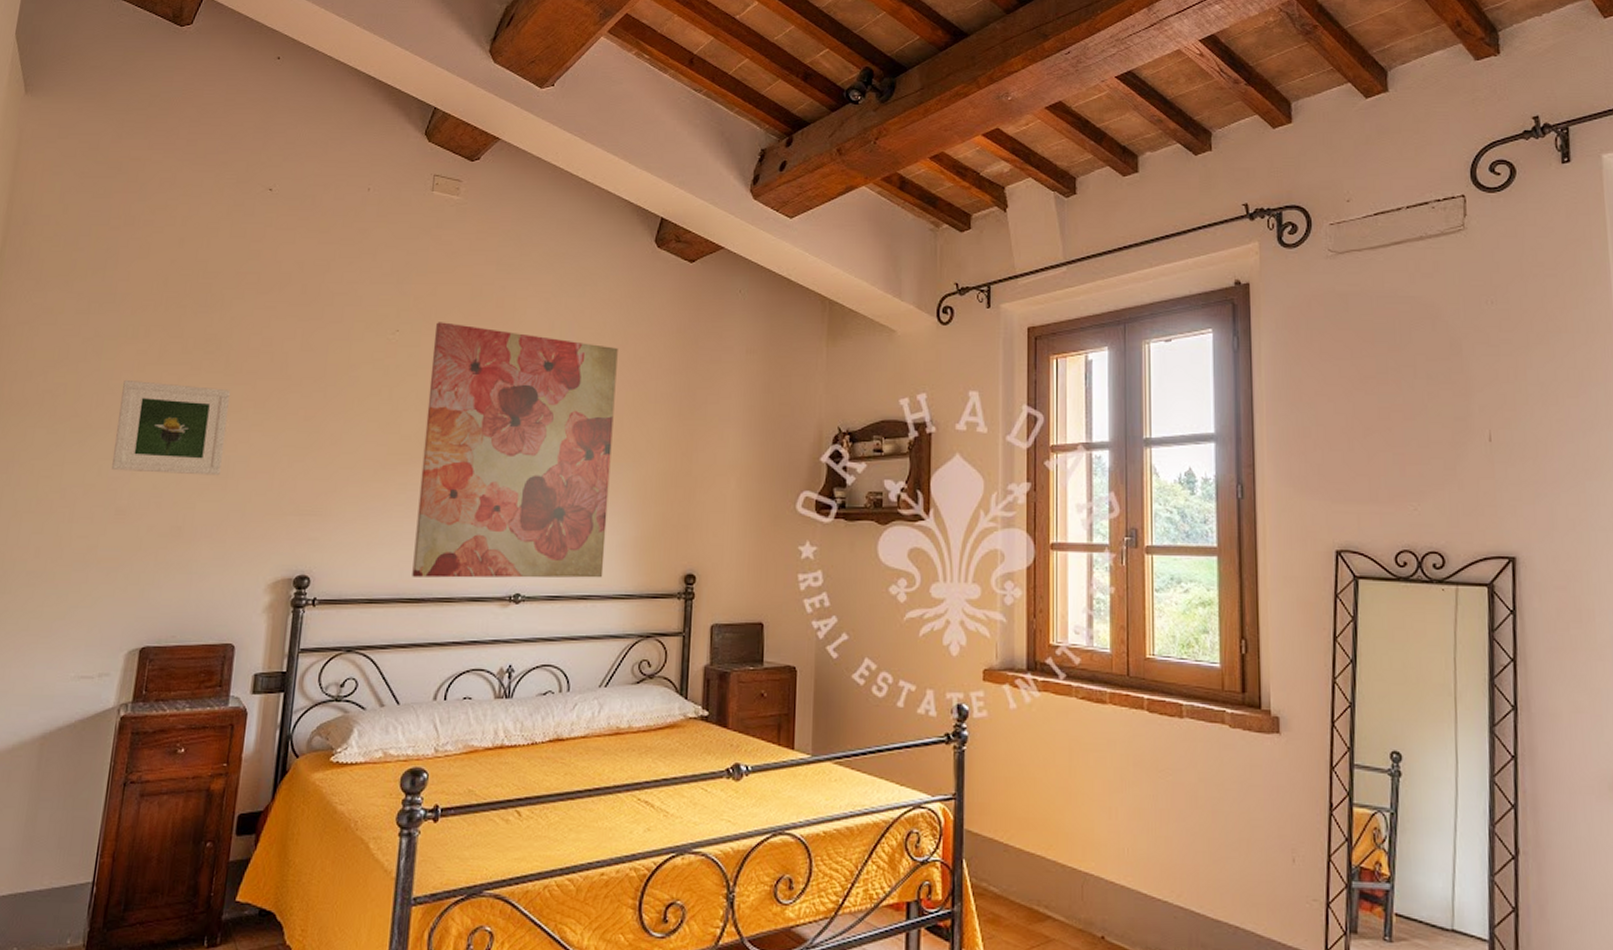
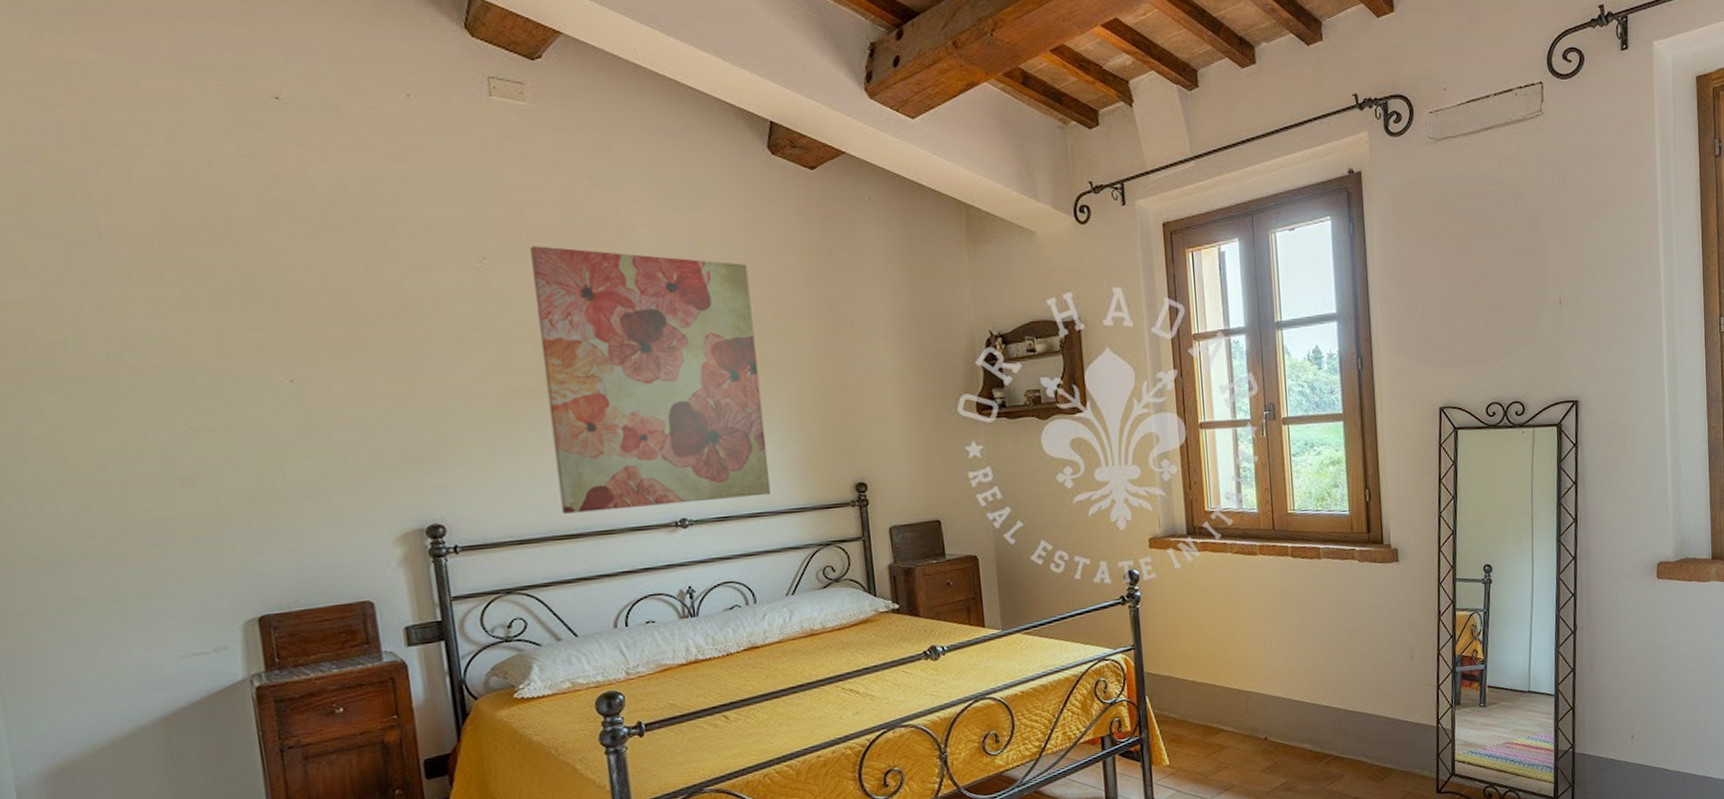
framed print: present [111,379,230,476] -> none [144,331,304,435]

